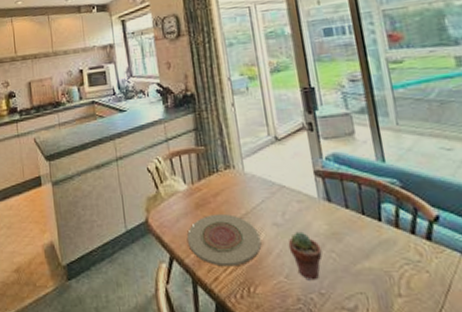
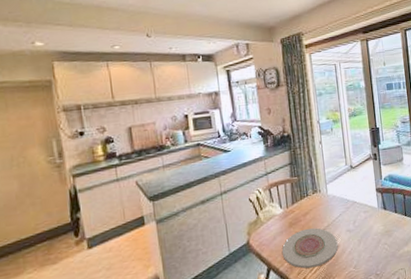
potted succulent: present [288,231,323,281] -> none [356,233,379,267]

